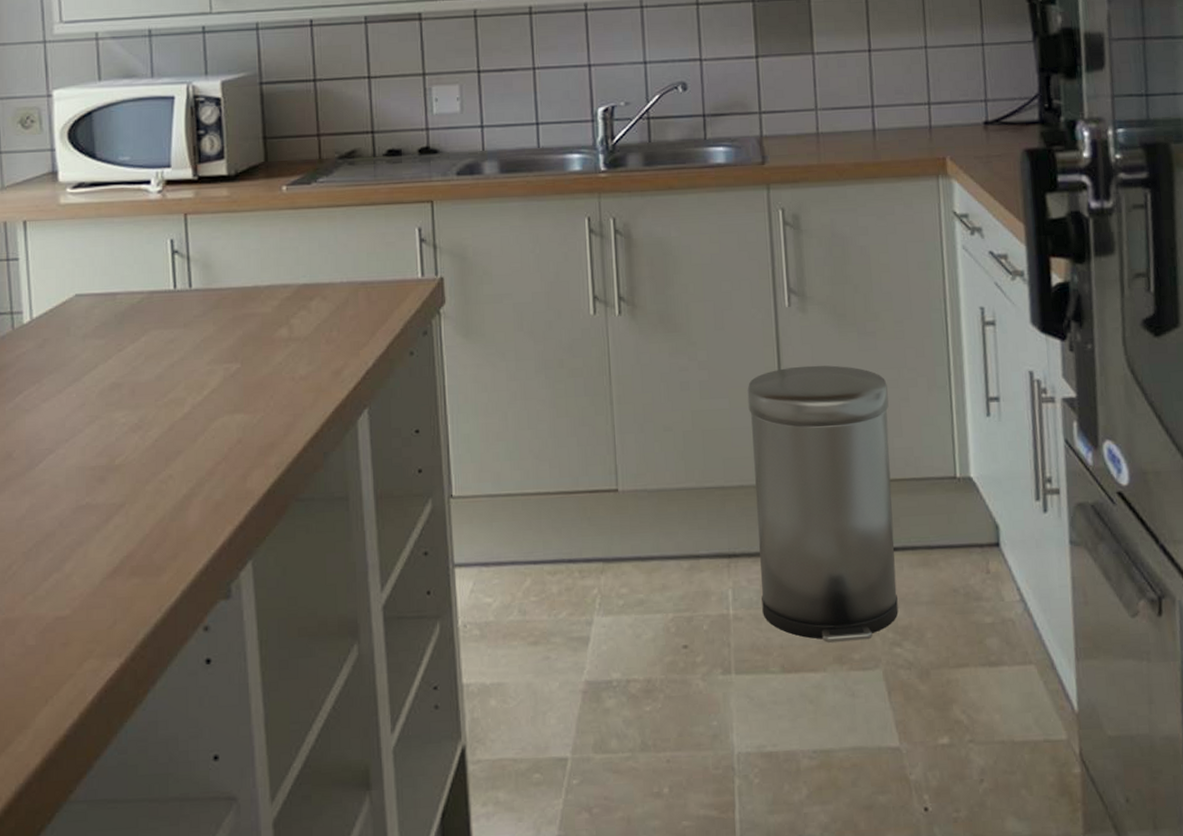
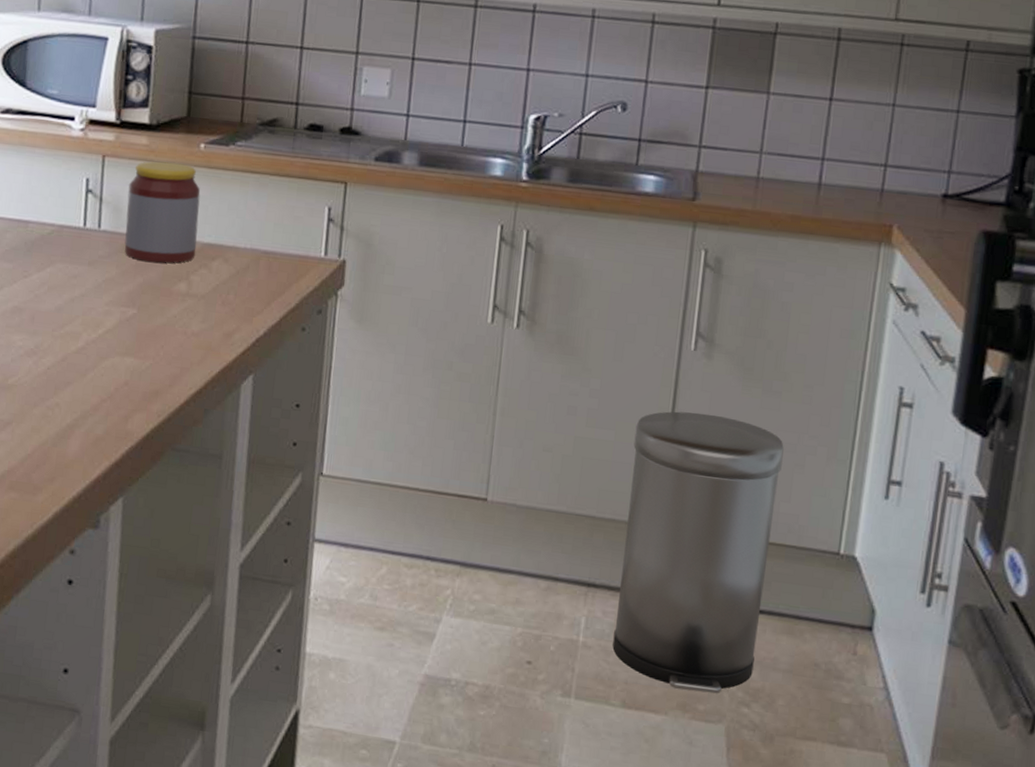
jar: none [215,209,293,313] -> present [124,161,200,263]

